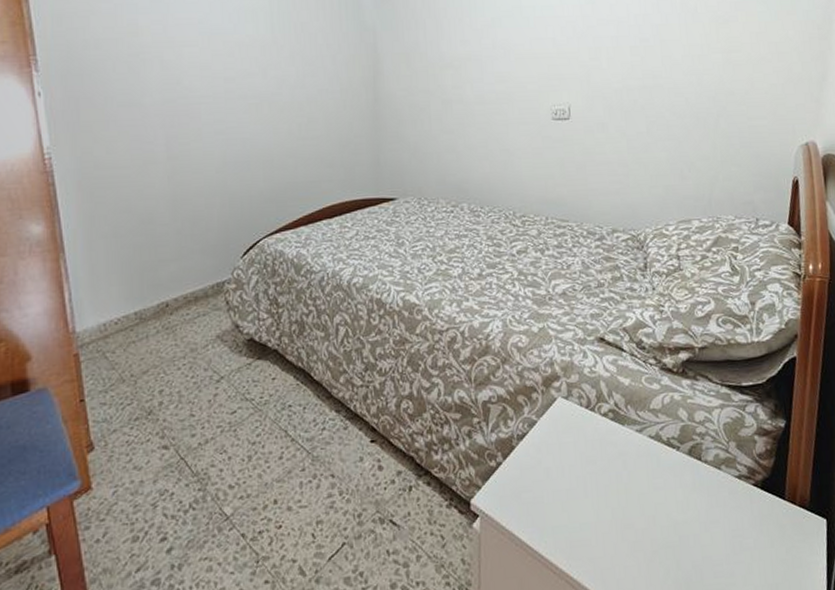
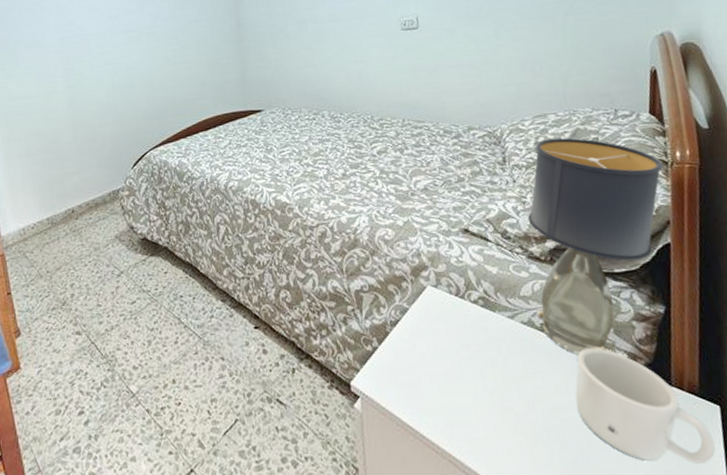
table lamp: none [663,245,797,469] -> present [527,138,664,354]
mug: none [694,462,819,577] -> present [575,347,716,464]

